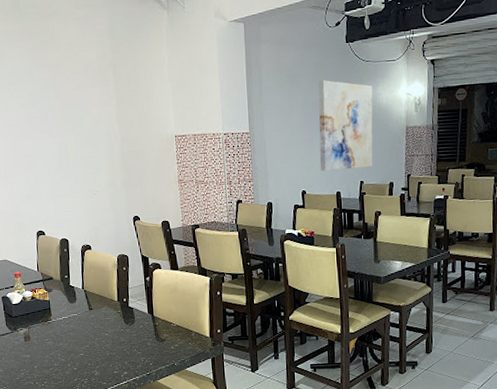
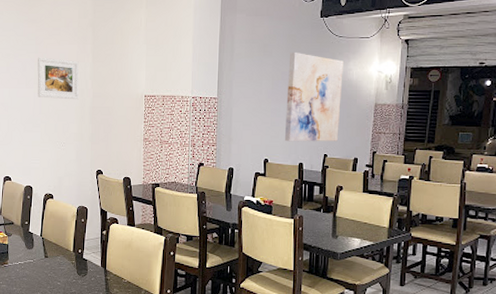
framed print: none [59,103,107,146] -> present [37,57,80,100]

